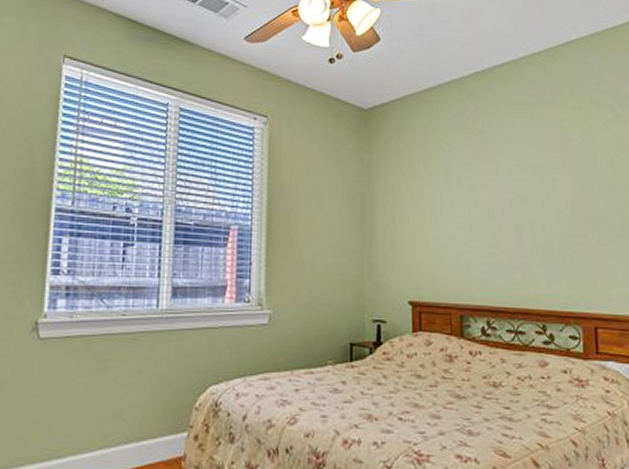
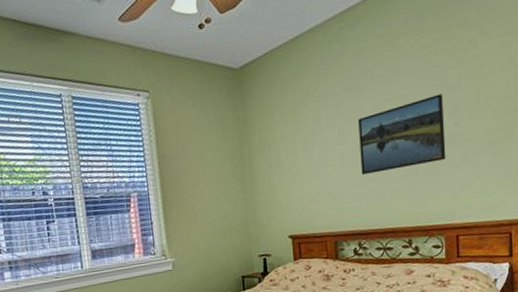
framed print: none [491,170,583,244] -> present [358,94,446,176]

